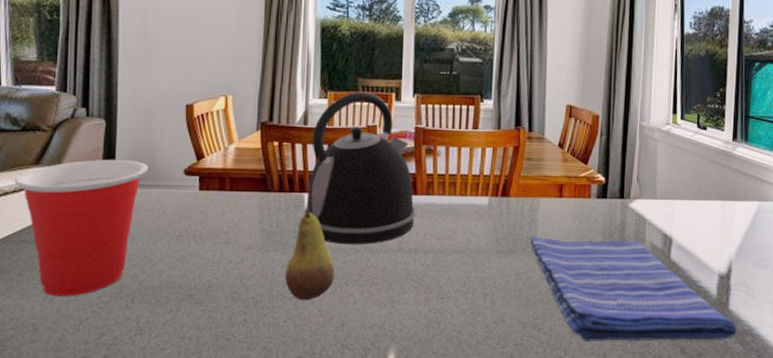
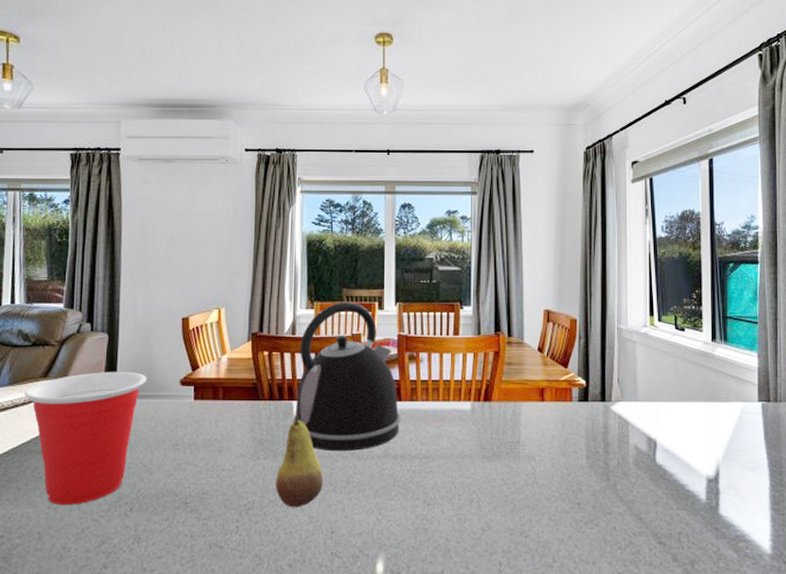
dish towel: present [529,236,737,341] -> none [513,440,729,548]

